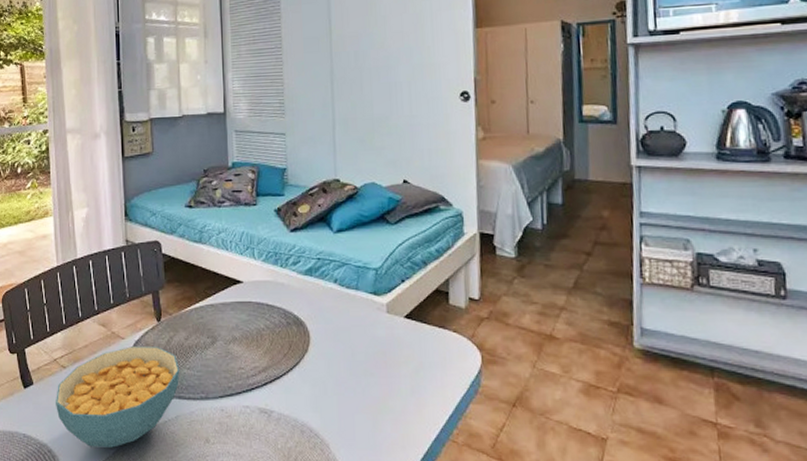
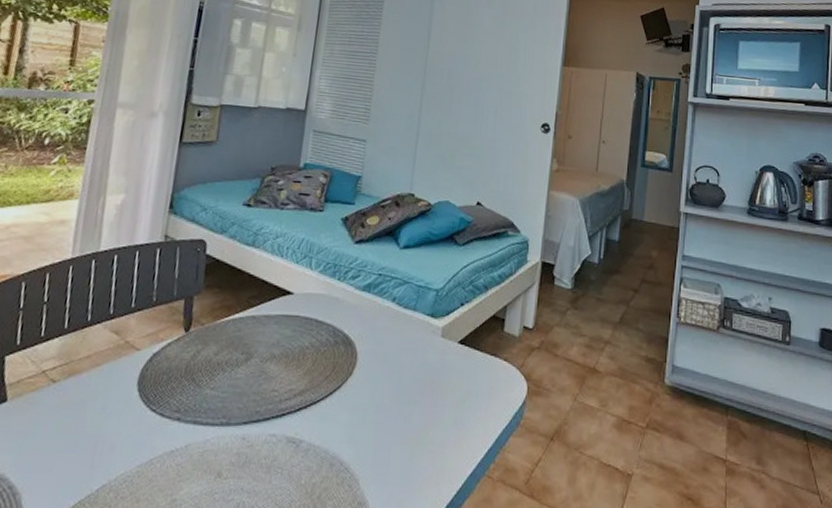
cereal bowl: present [56,346,180,448] -> none [31,359,202,483]

